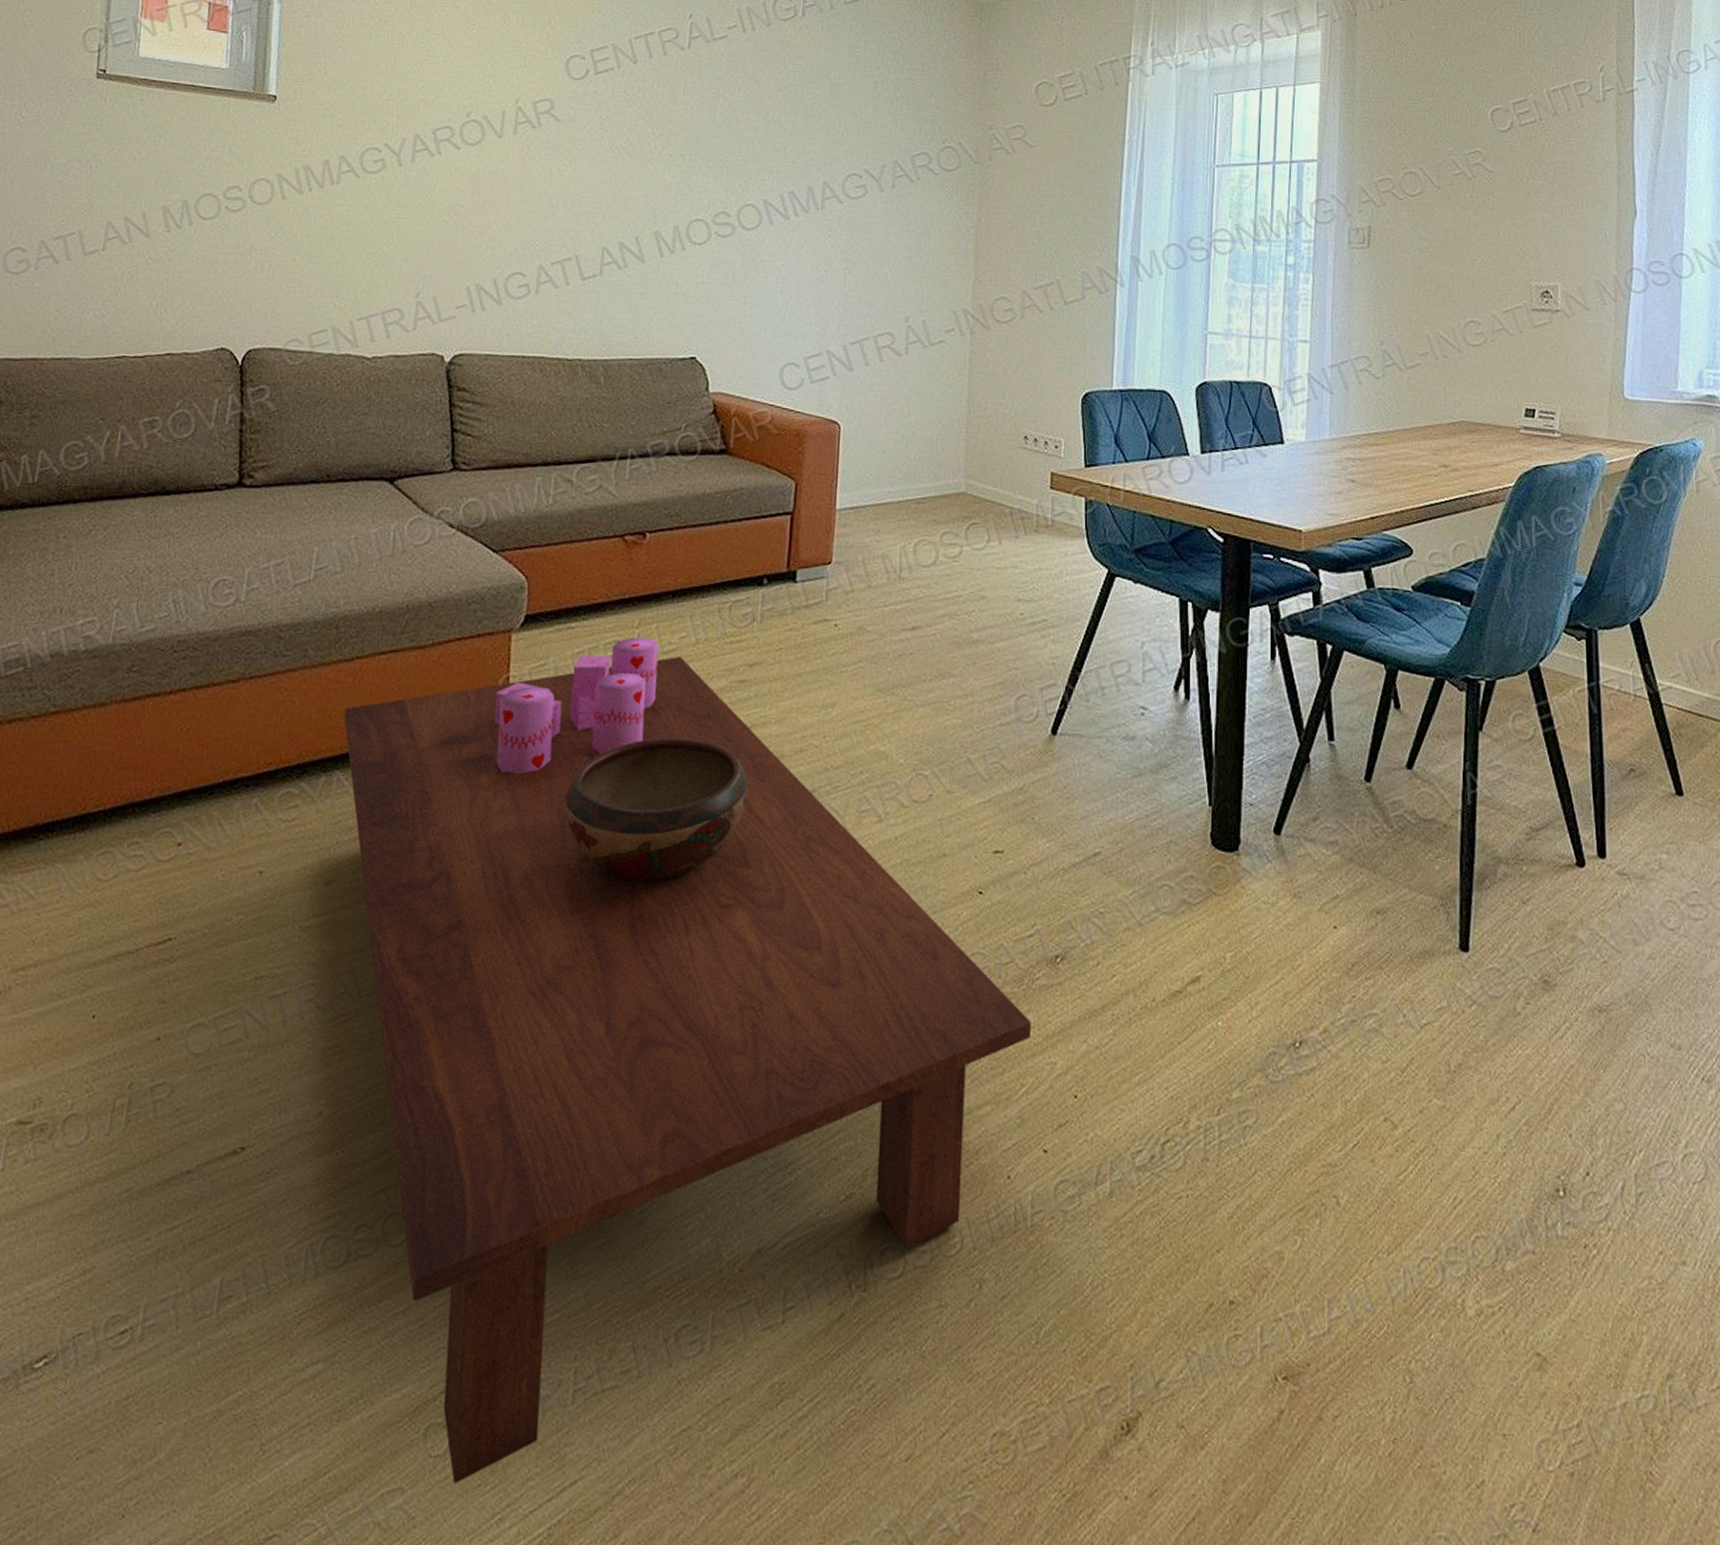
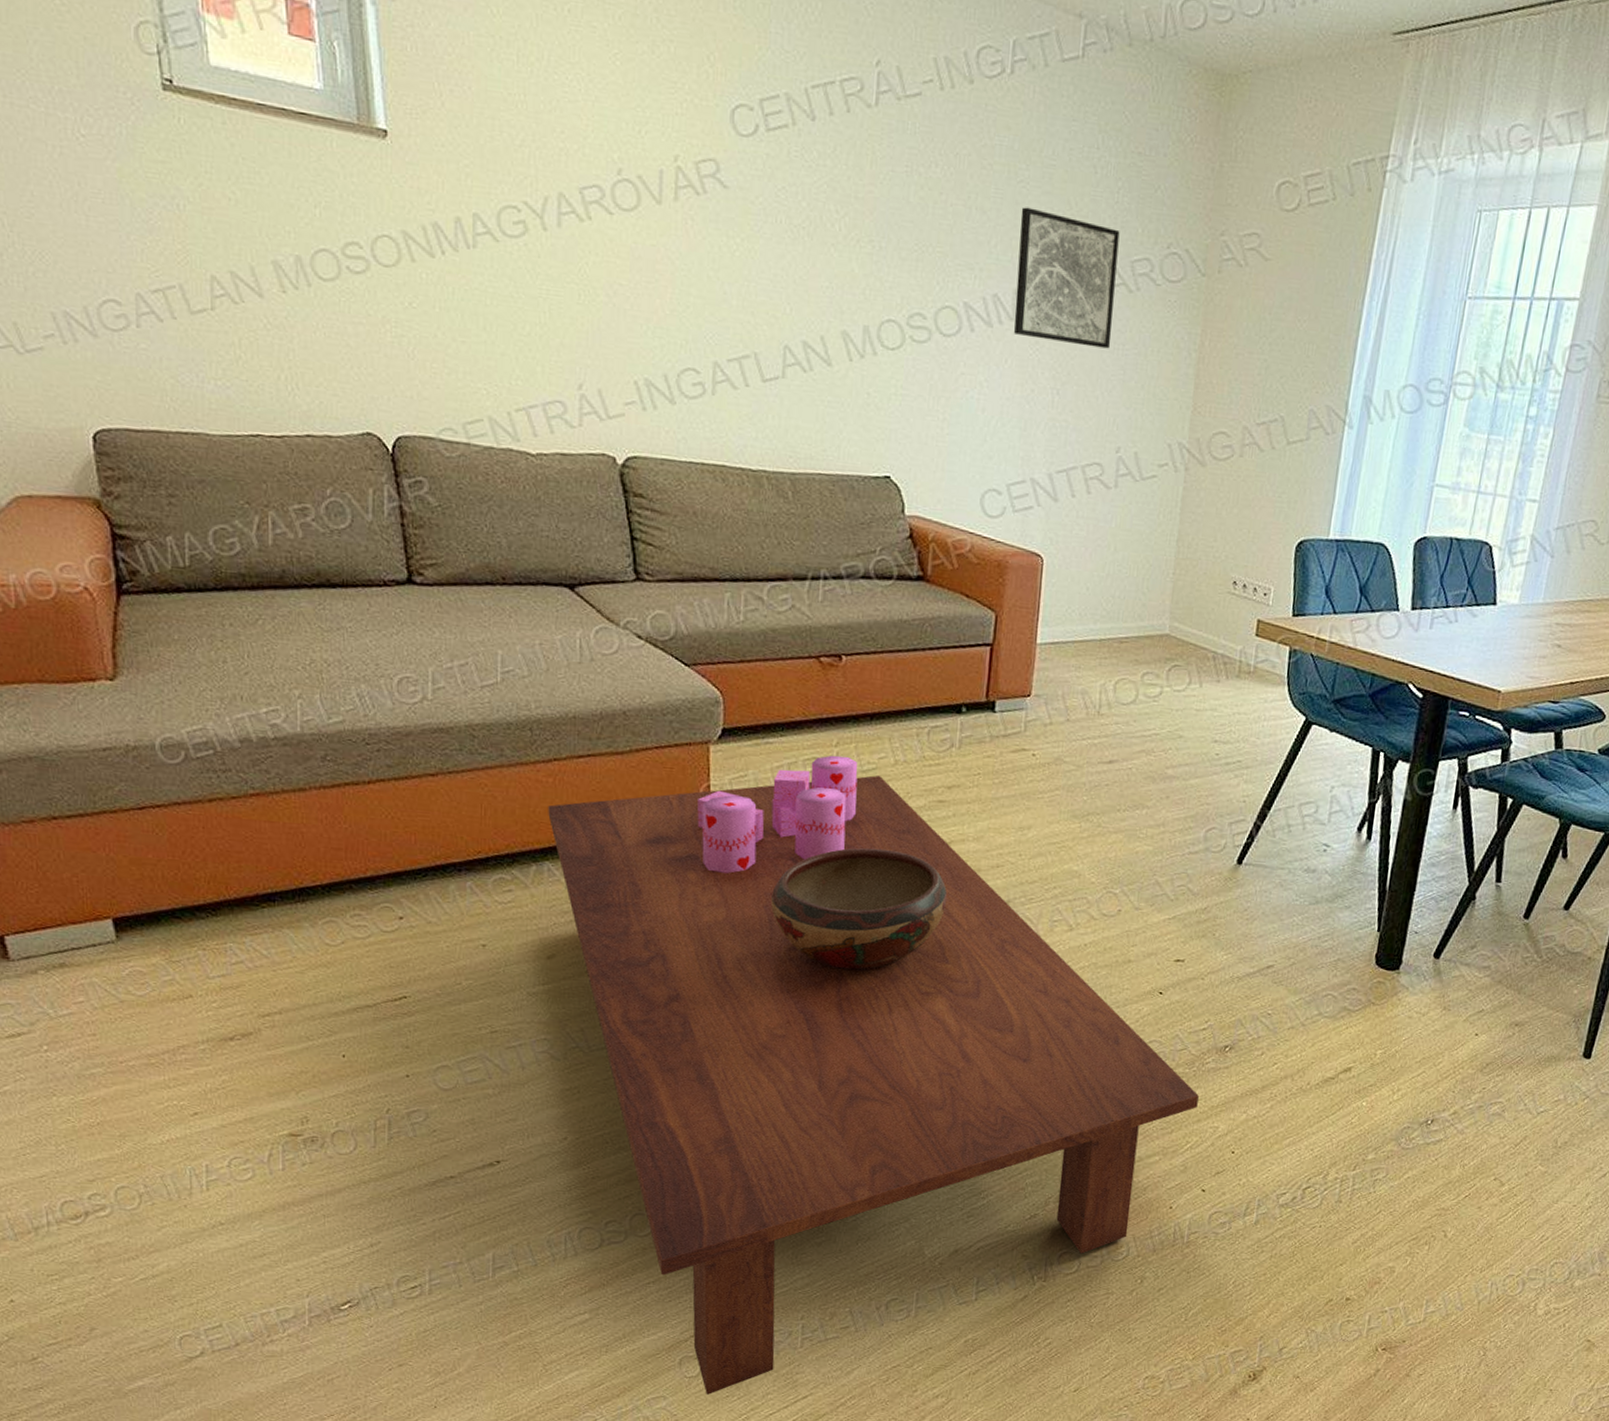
wall art: none [808,118,900,231] -> present [1013,207,1120,349]

